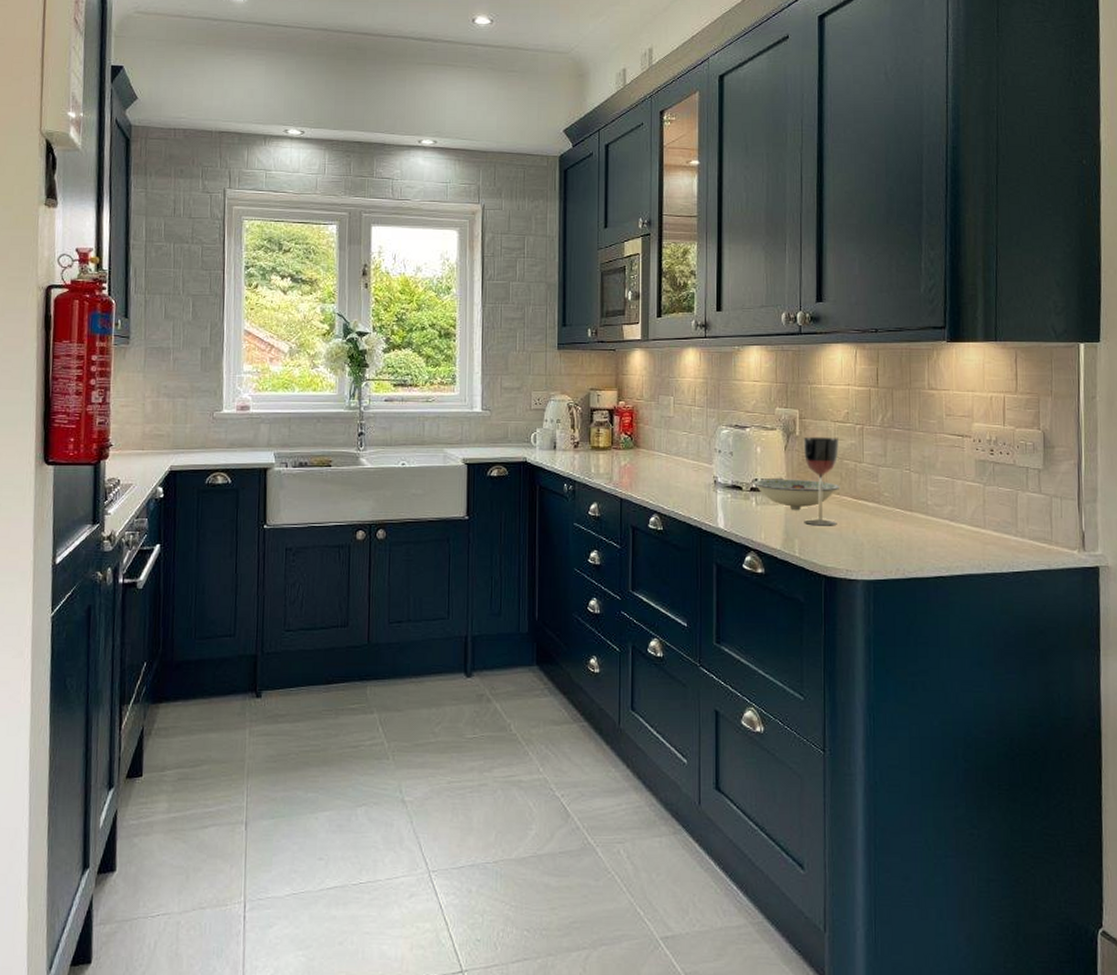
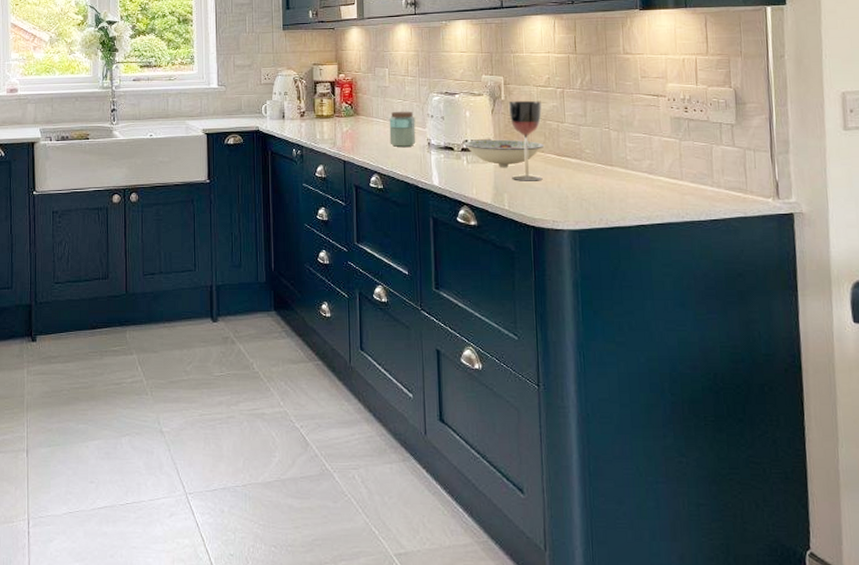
peanut butter: none [672,444,701,484] -> present [389,111,416,147]

